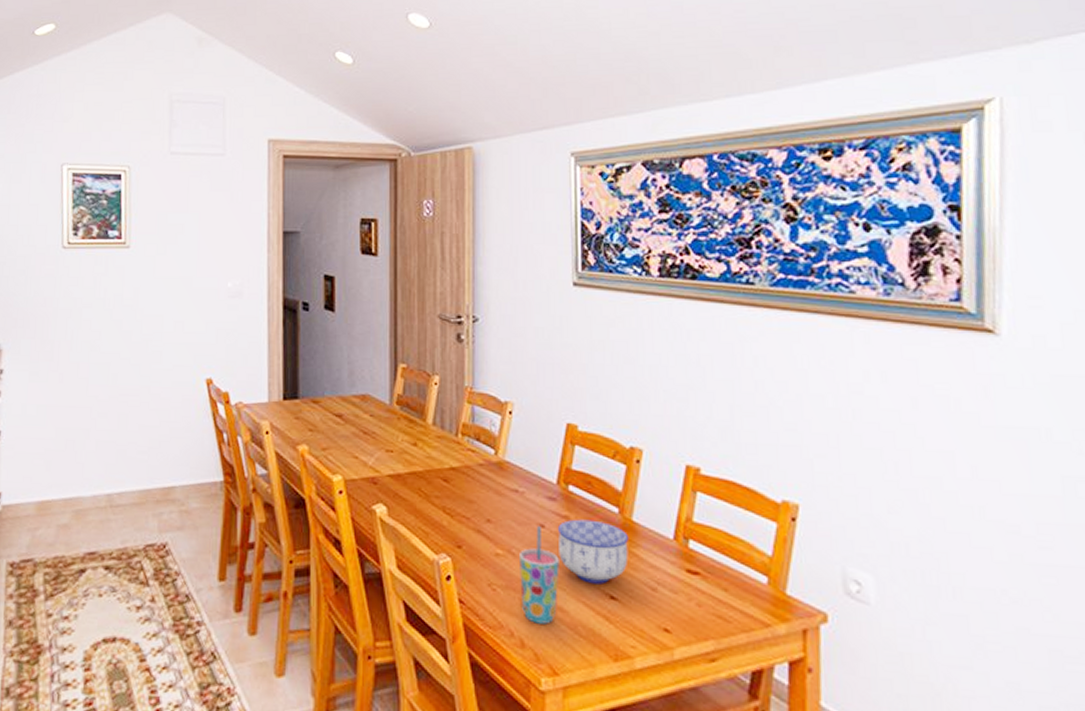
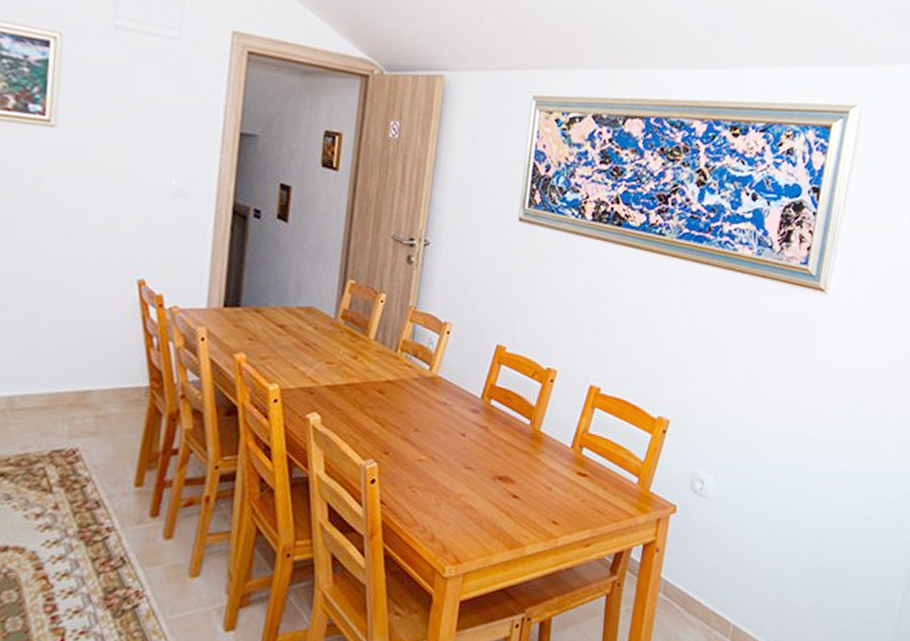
cup: present [520,526,559,624] -> none [436,435,475,520]
bowl: present [558,519,629,585] -> none [475,429,536,486]

